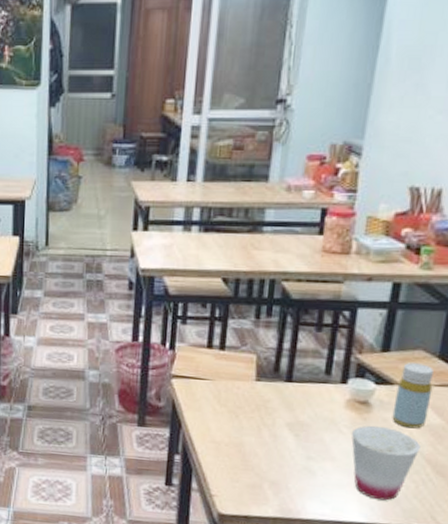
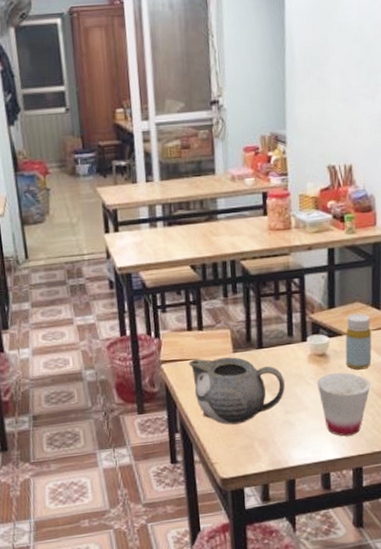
teapot: none [202,379,312,460] -> present [188,357,285,425]

